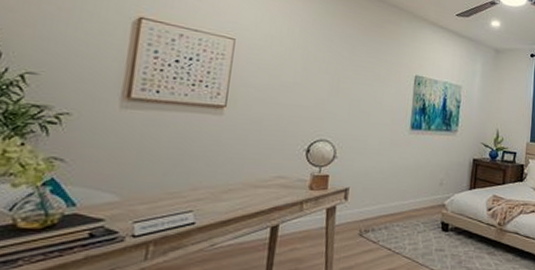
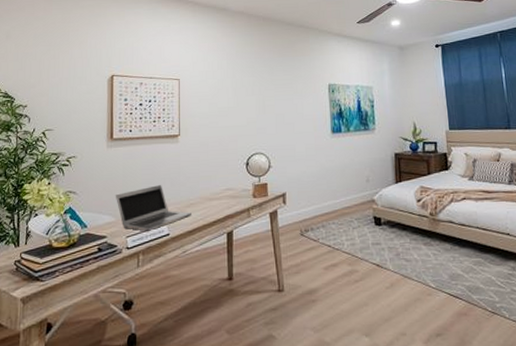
laptop: none [123,163,228,217] -> present [115,185,191,231]

